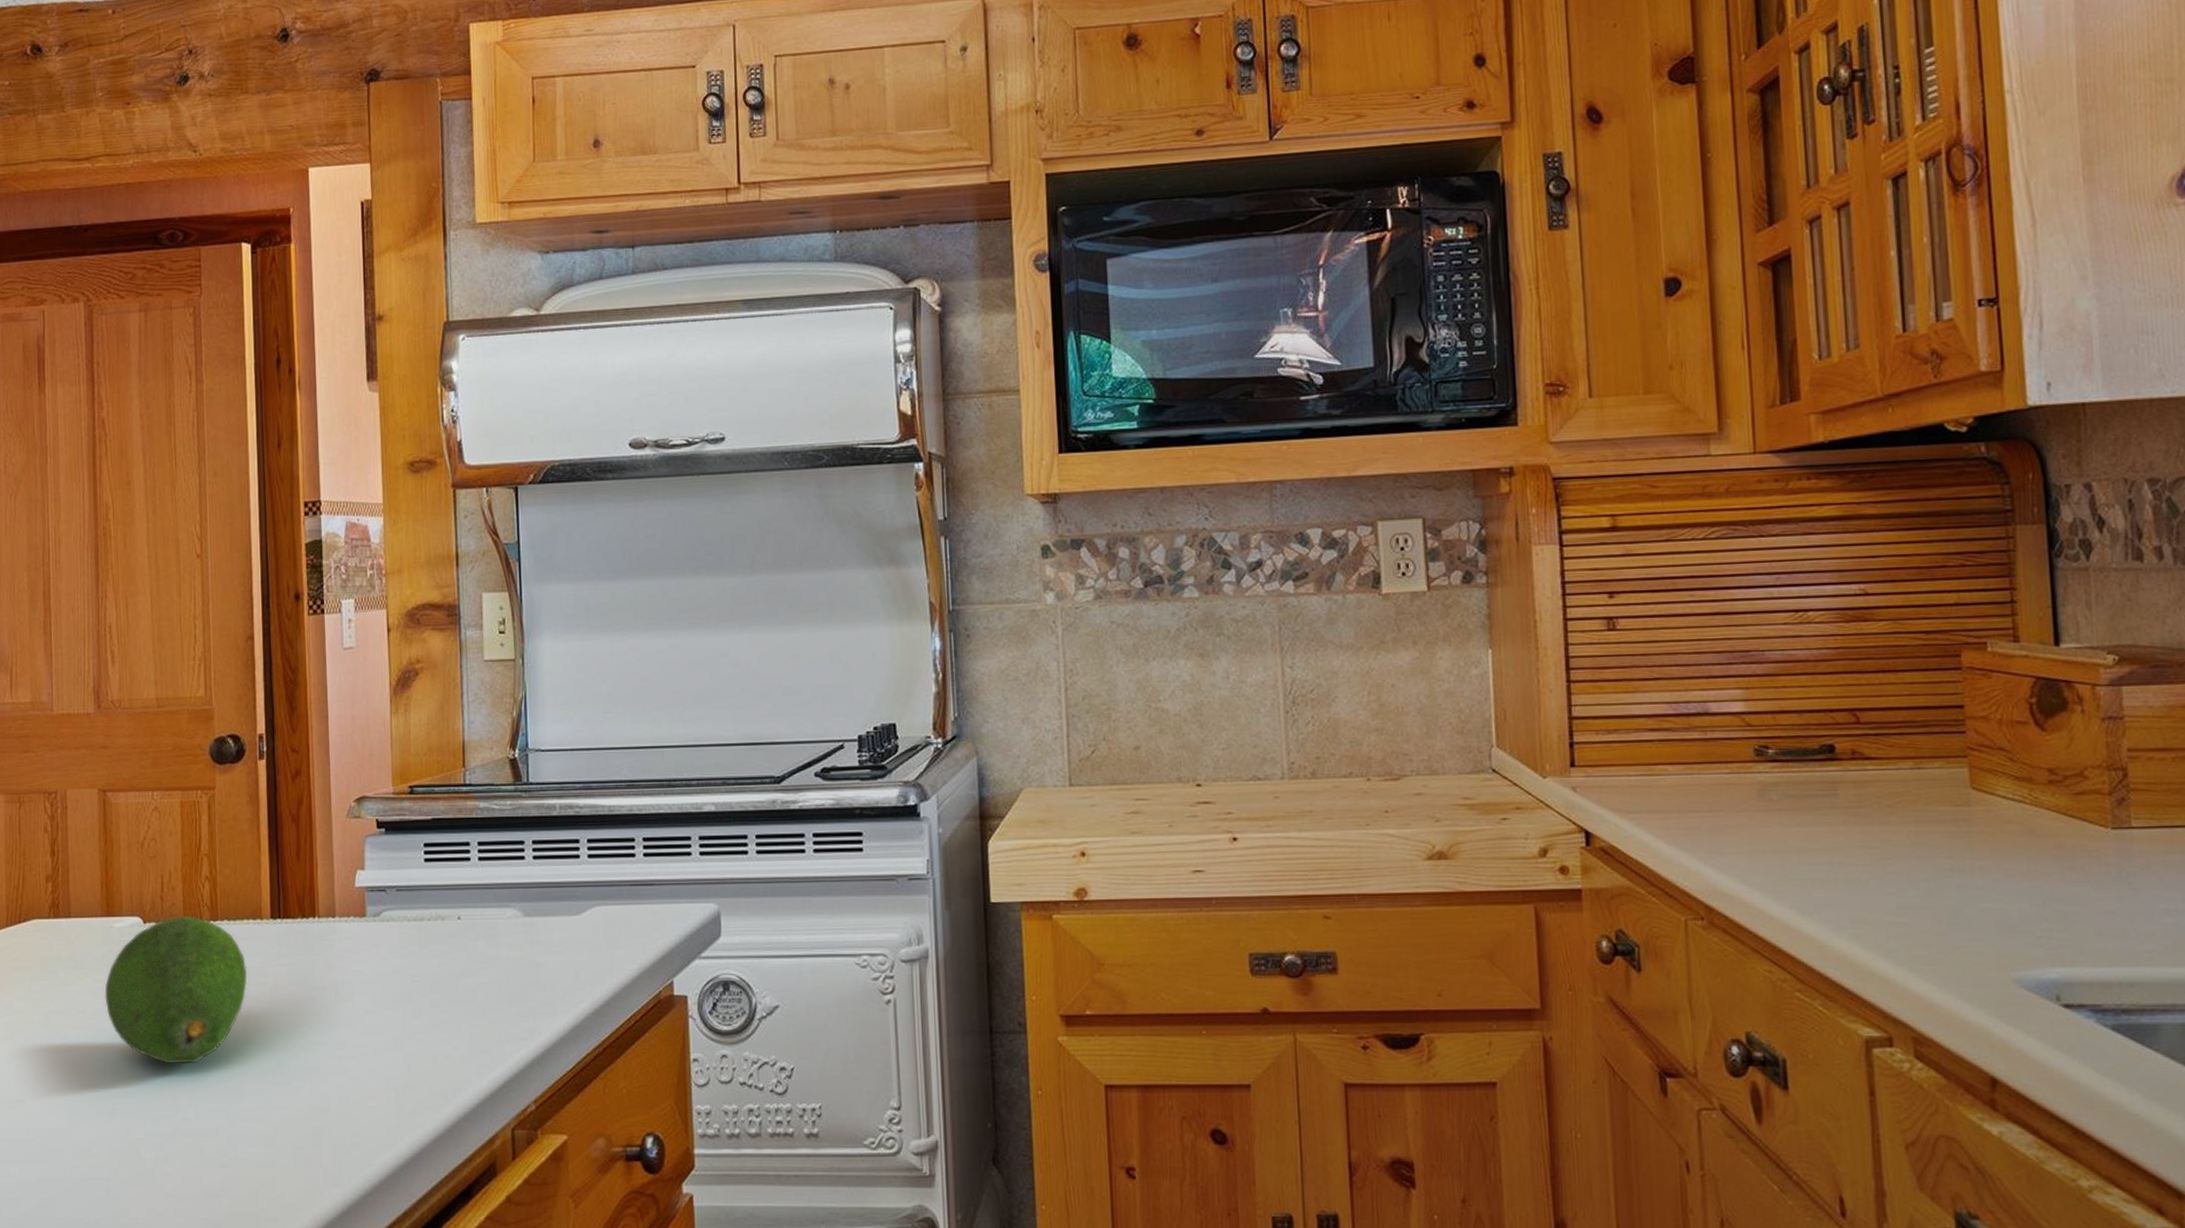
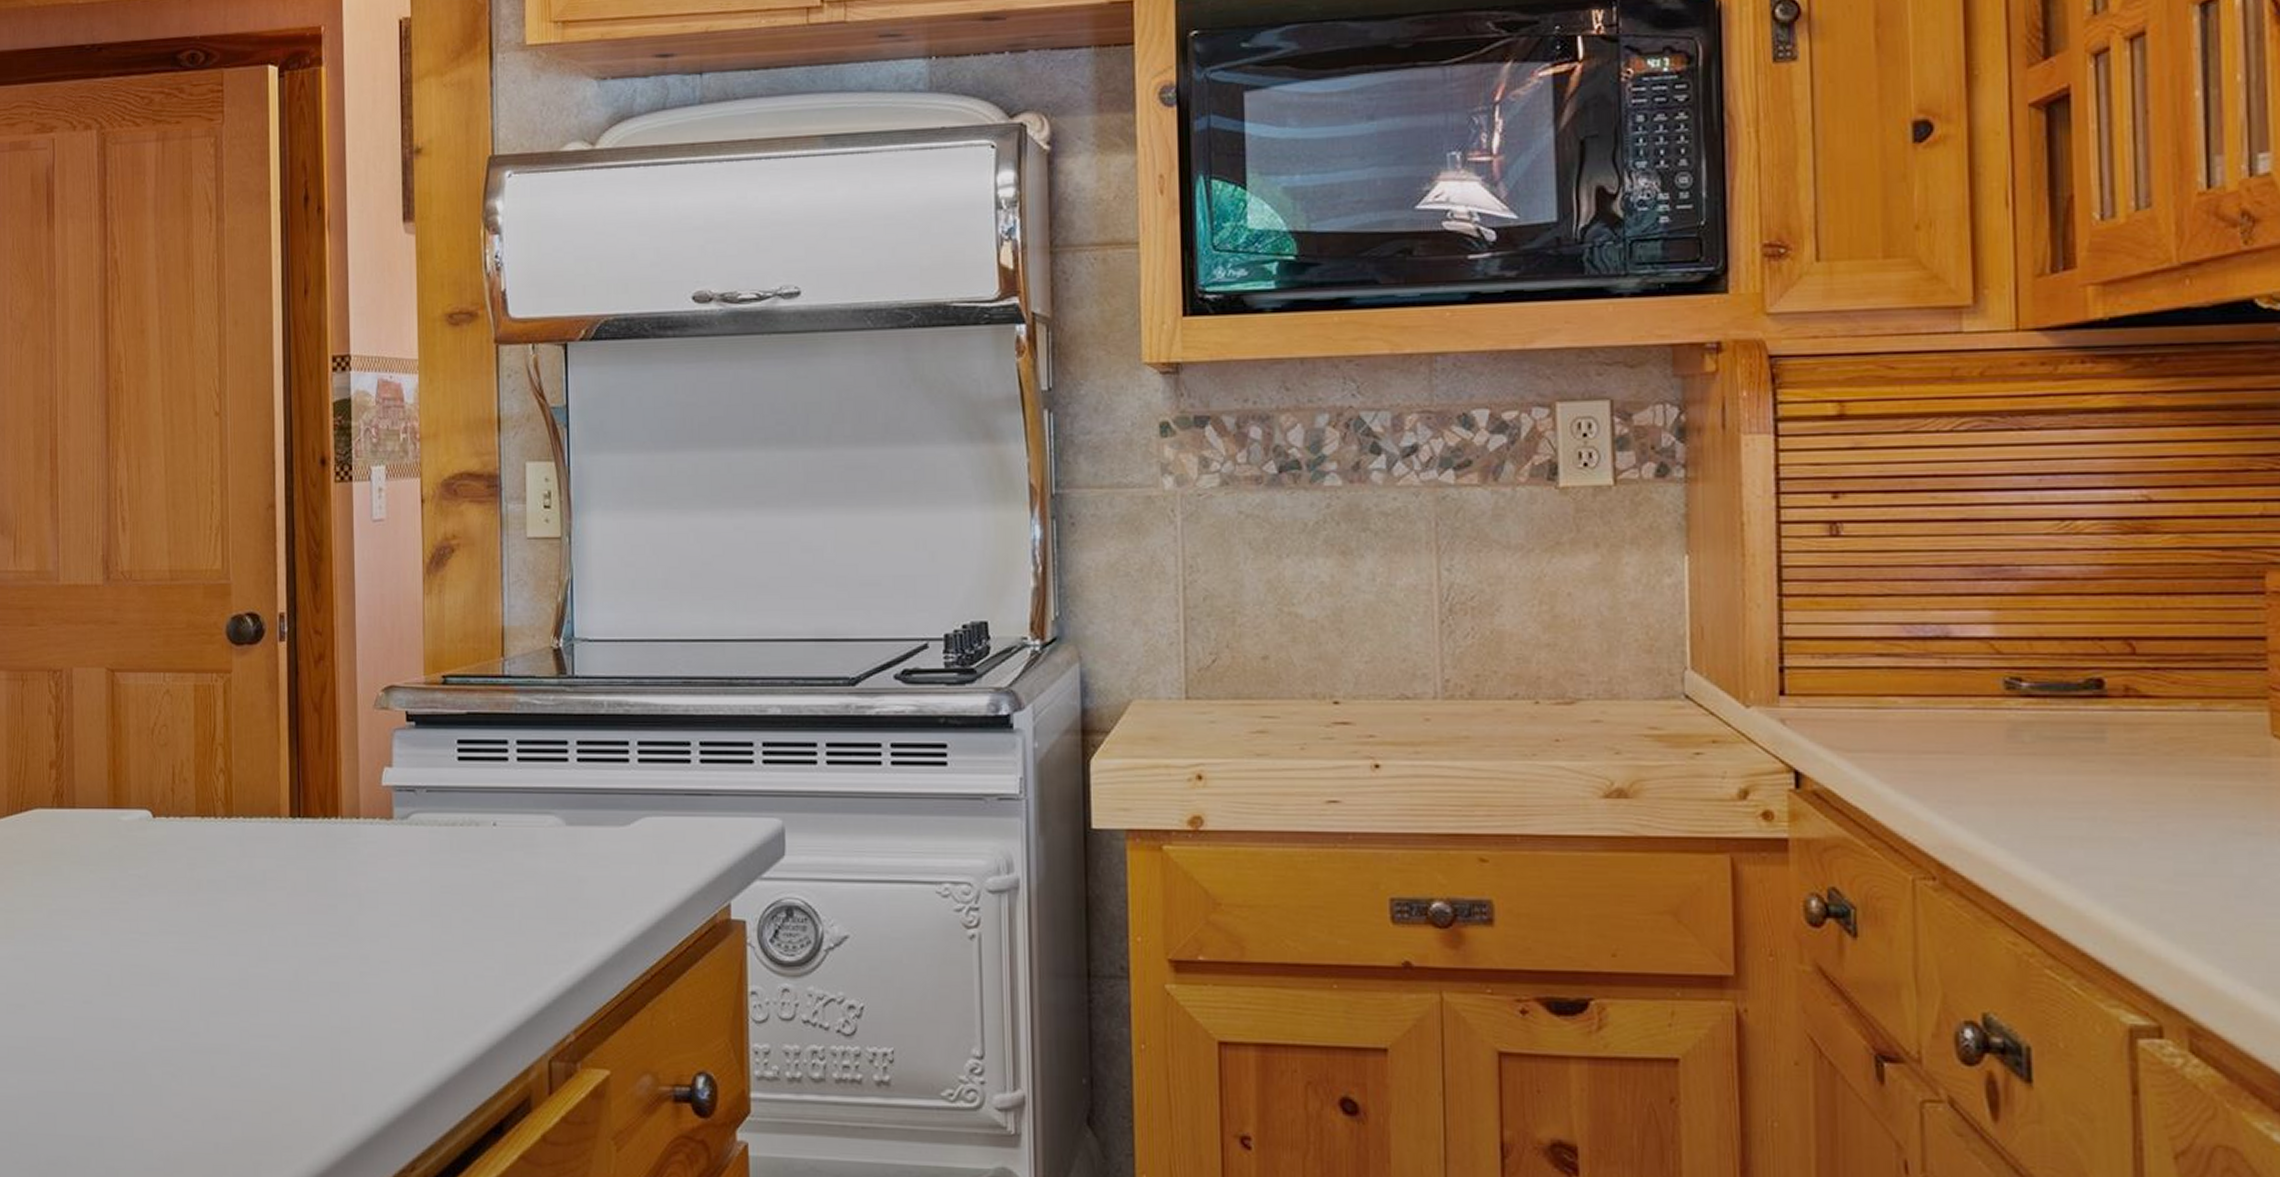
fruit: present [105,915,247,1064] -> none [111,810,263,974]

